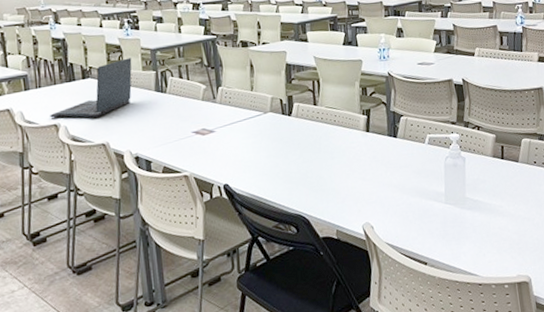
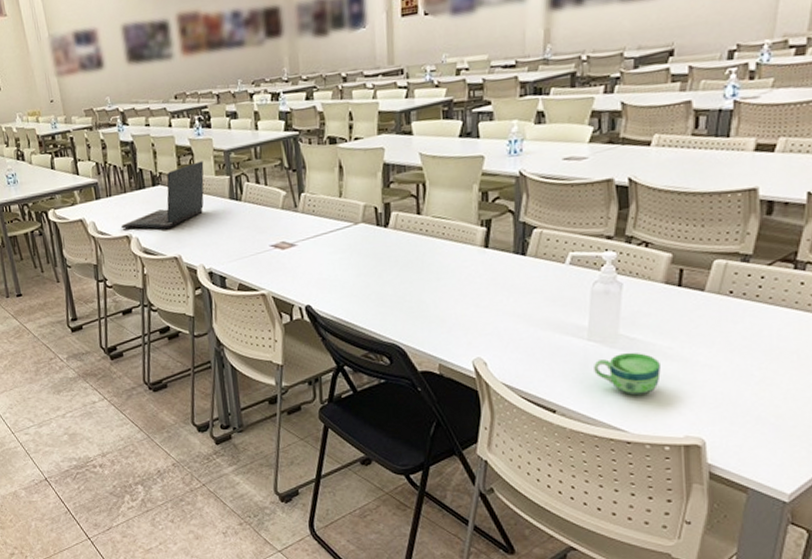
cup: none [451,211,497,246] -> present [594,352,661,396]

